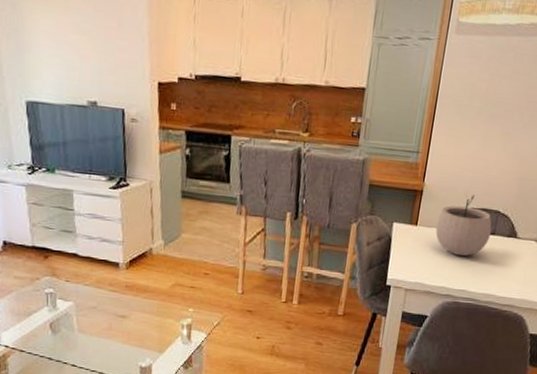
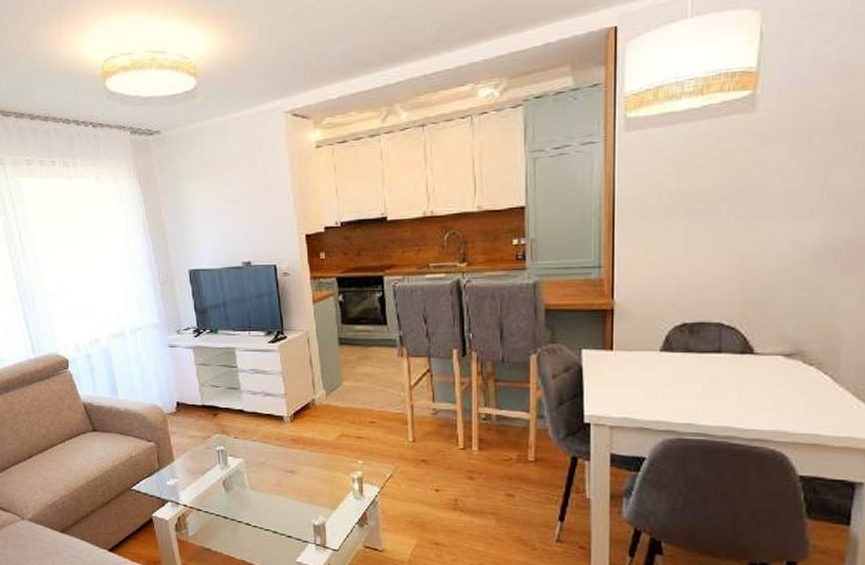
plant pot: present [435,194,492,257] -> none [639,307,715,382]

